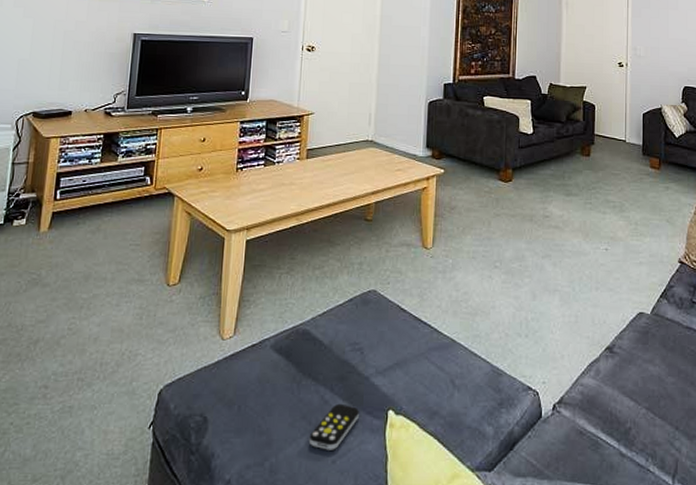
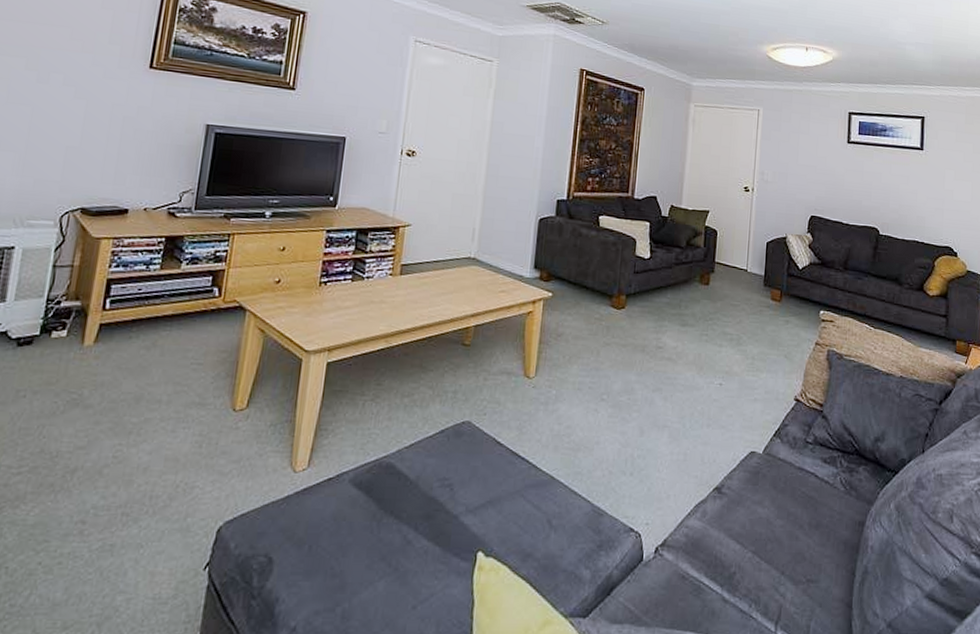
remote control: present [308,403,359,450] -> none [387,544,445,595]

